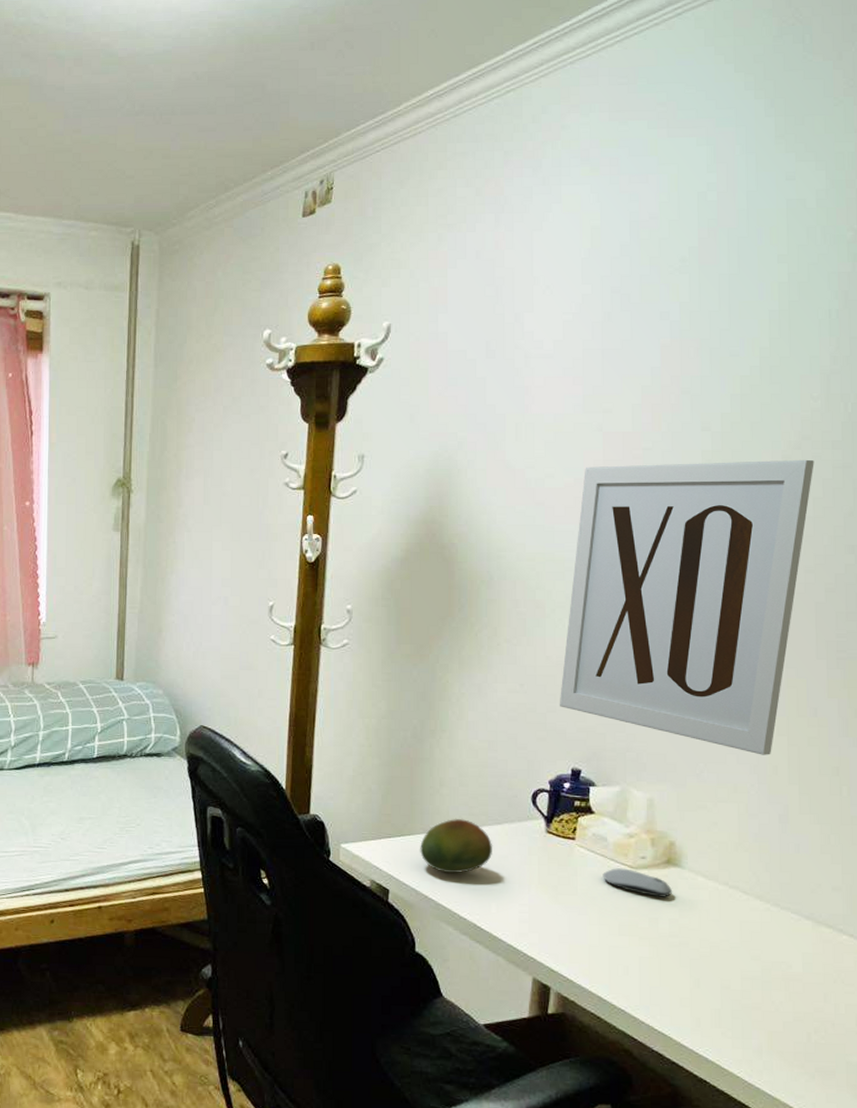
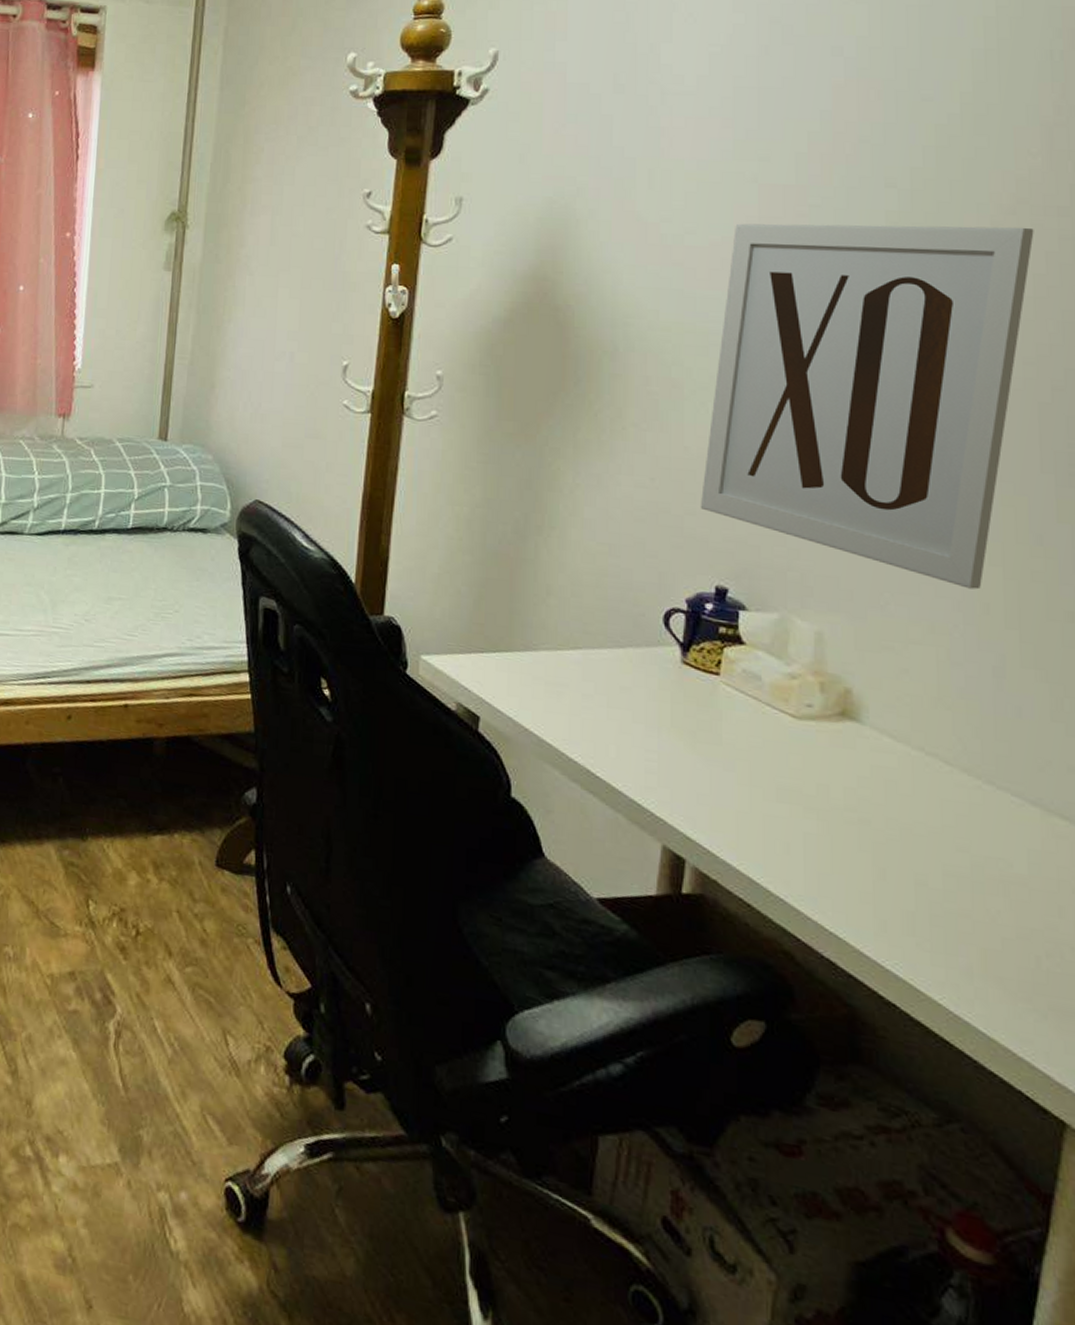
fruit: present [420,818,493,874] -> none [520,635,613,705]
computer mouse: present [603,868,672,899] -> none [755,715,848,761]

